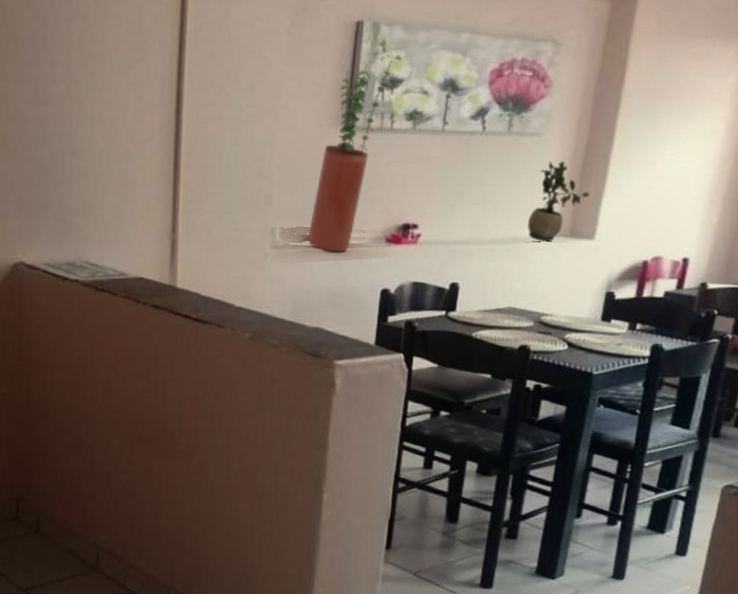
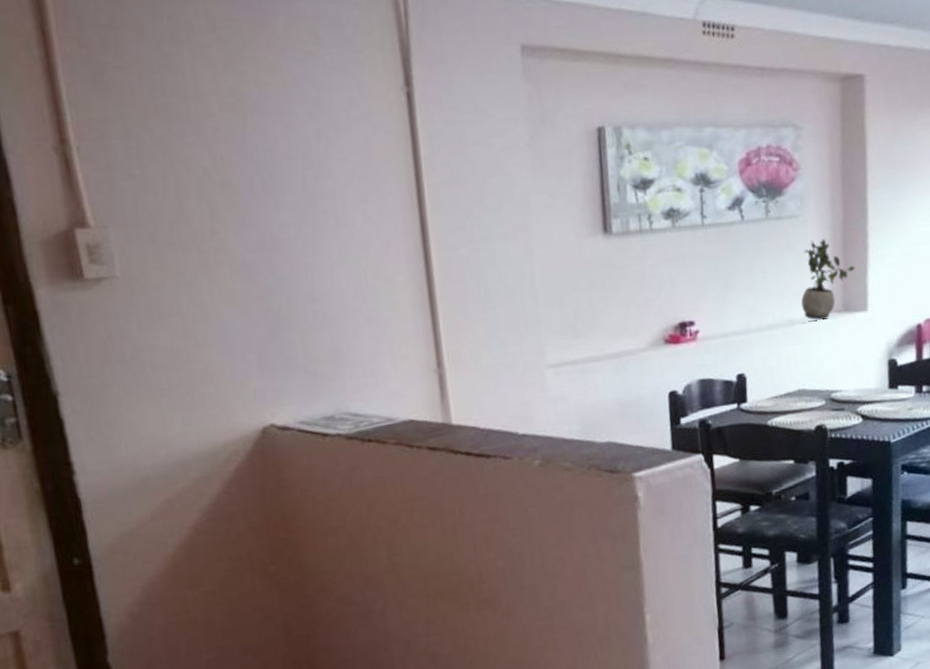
vase: present [307,60,392,253] -> none [583,162,641,363]

